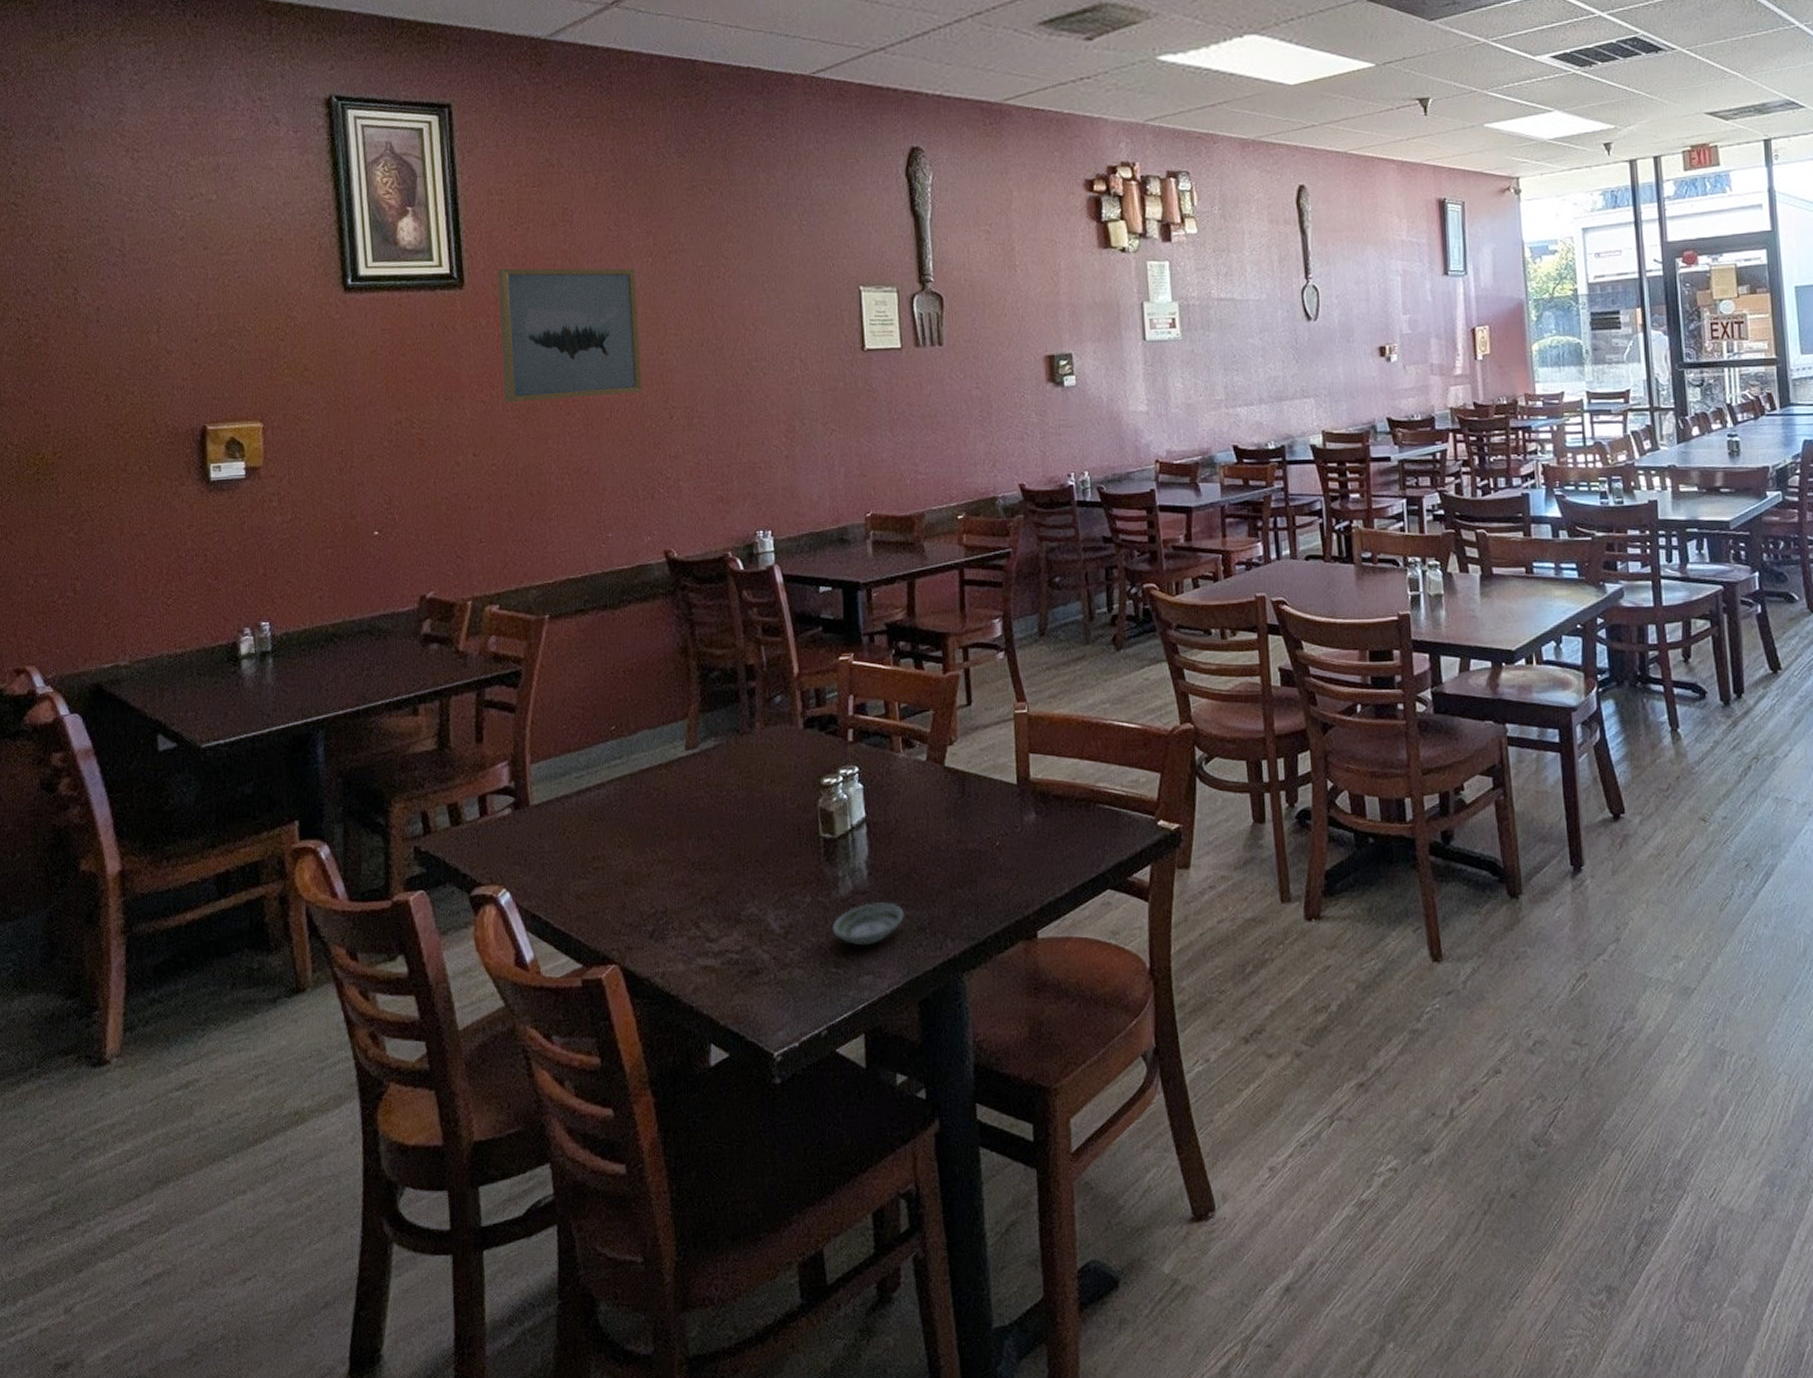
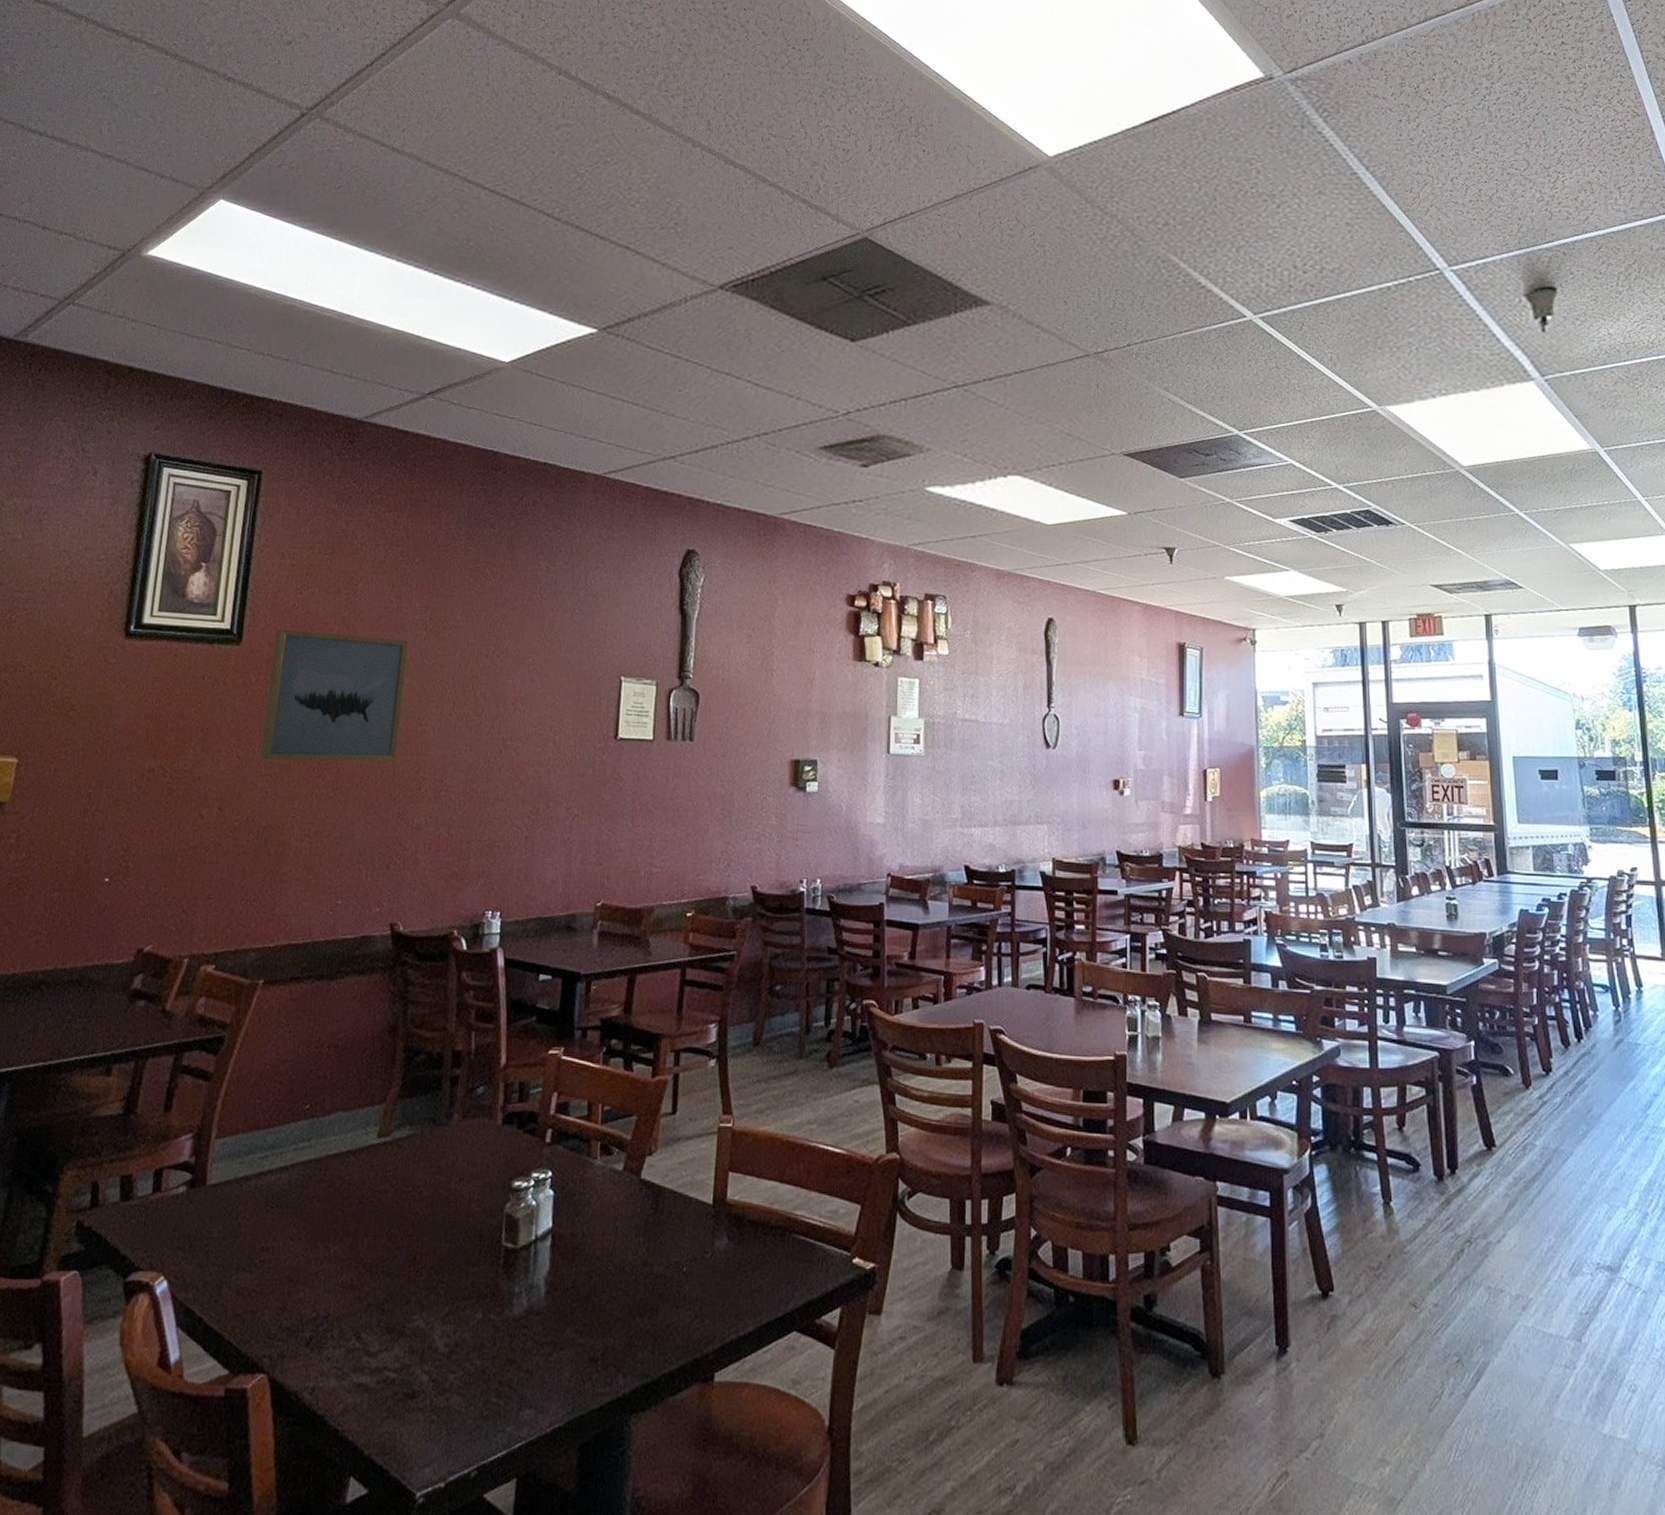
saucer: present [832,902,904,946] -> none [499,1325,577,1375]

